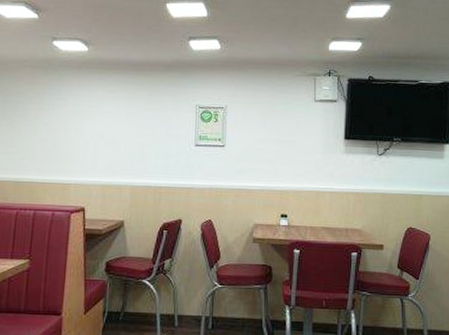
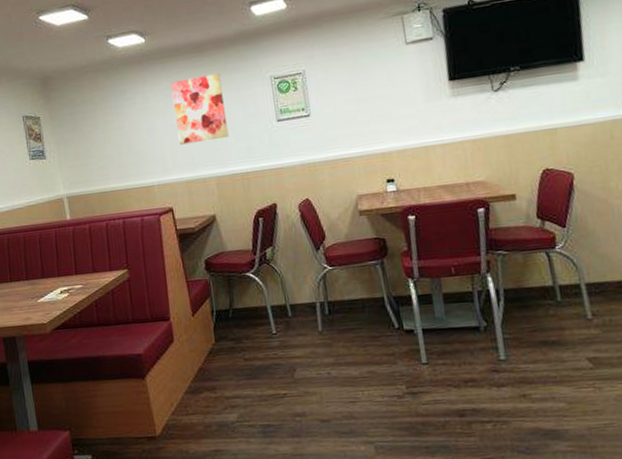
wall art: none [102,92,152,152] -> present [171,73,229,145]

